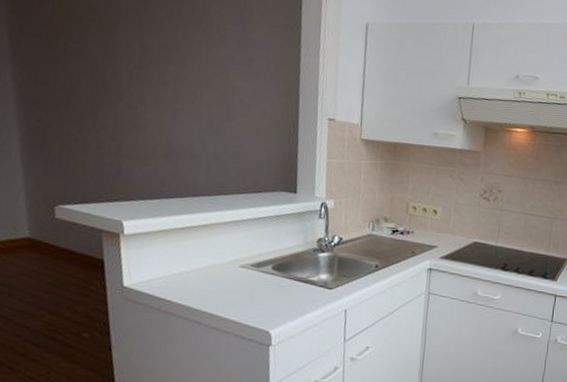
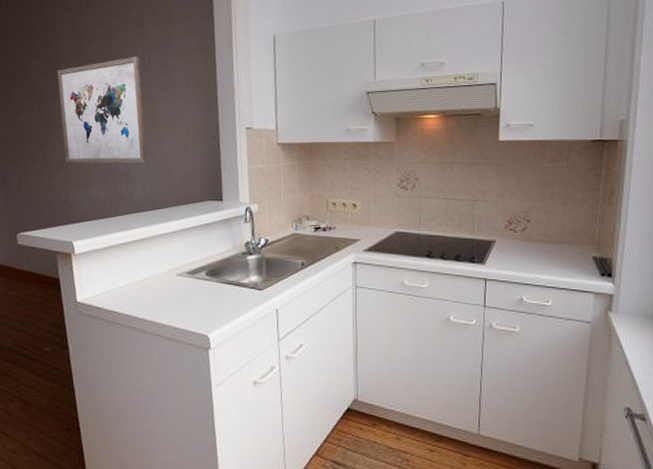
wall art: none [114,24,215,143] -> present [57,57,147,164]

